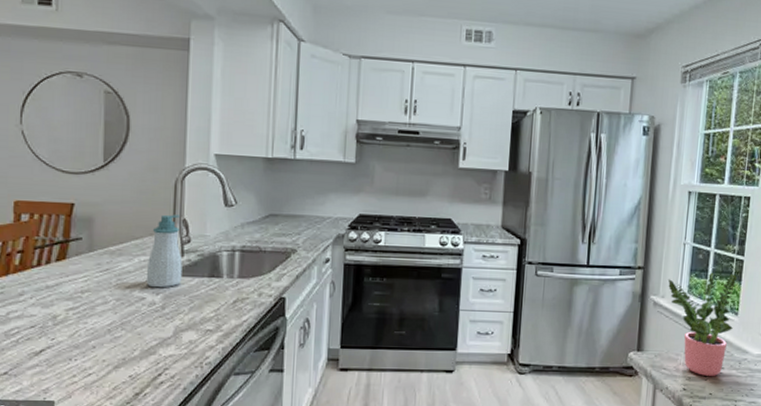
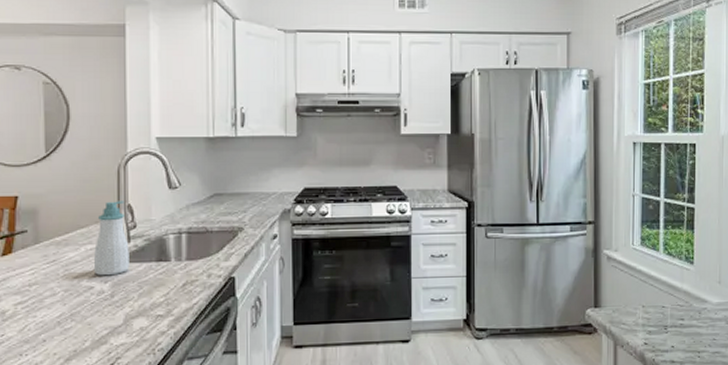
potted plant: present [667,272,738,377] -> none [619,222,690,329]

